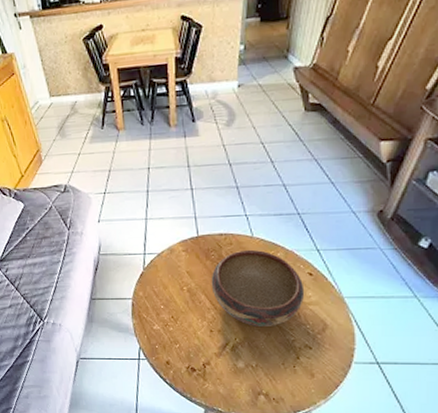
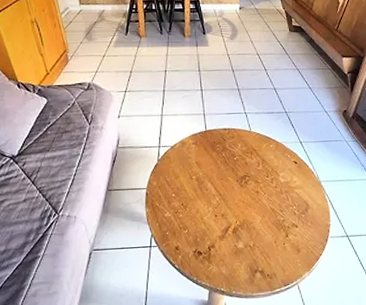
decorative bowl: present [211,249,305,326] -> none [216,142,292,210]

